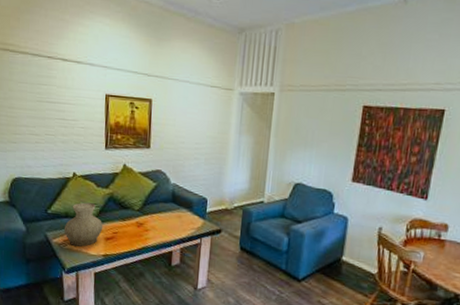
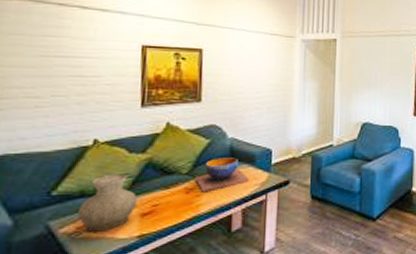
decorative bowl: none [143,200,187,229] -> present [194,157,250,192]

